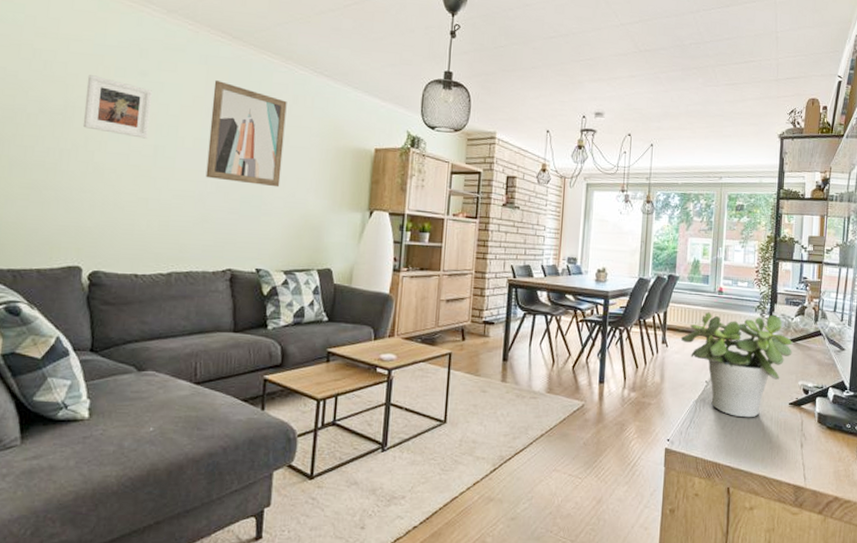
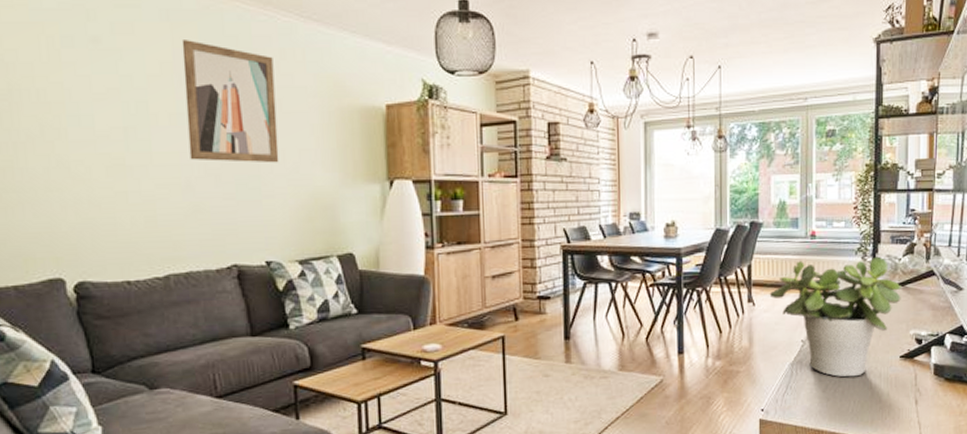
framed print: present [82,75,152,139] -> none [29,48,114,120]

